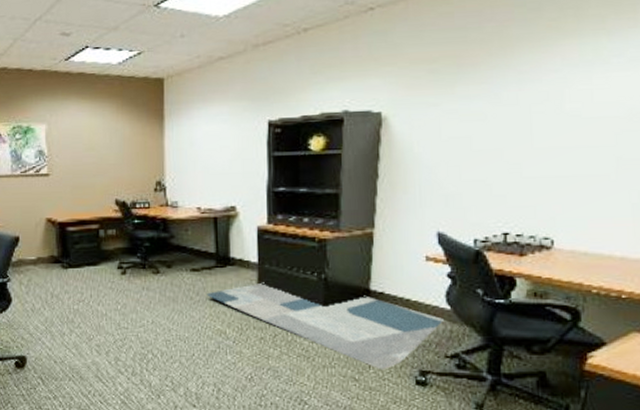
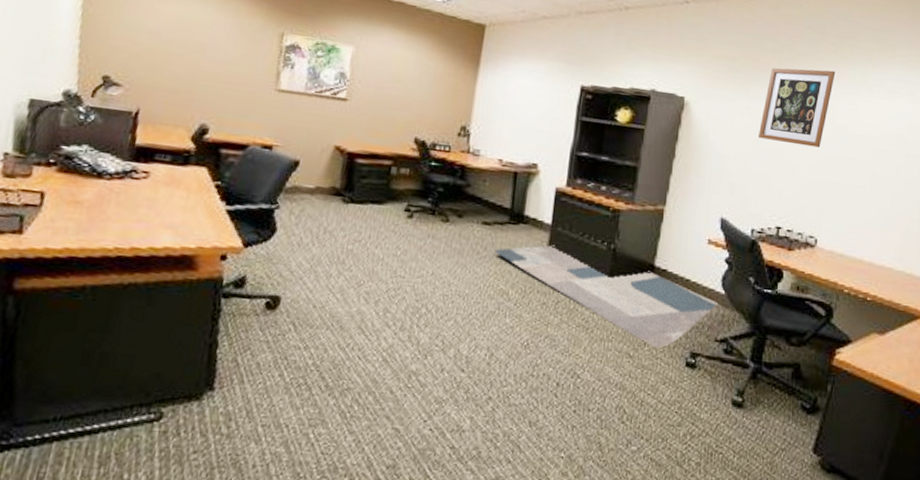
wall art: none [471,50,560,142] -> present [759,68,836,148]

